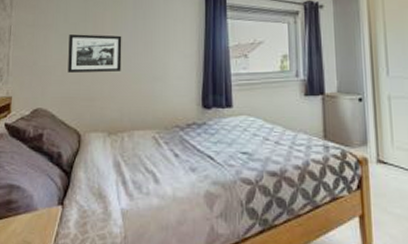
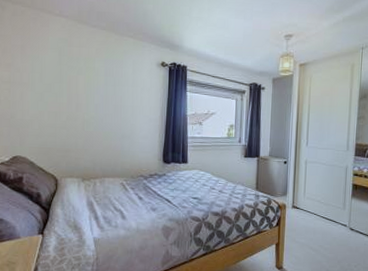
picture frame: present [68,34,122,73] -> none [44,93,95,129]

